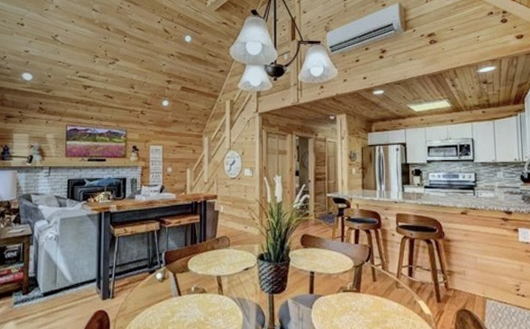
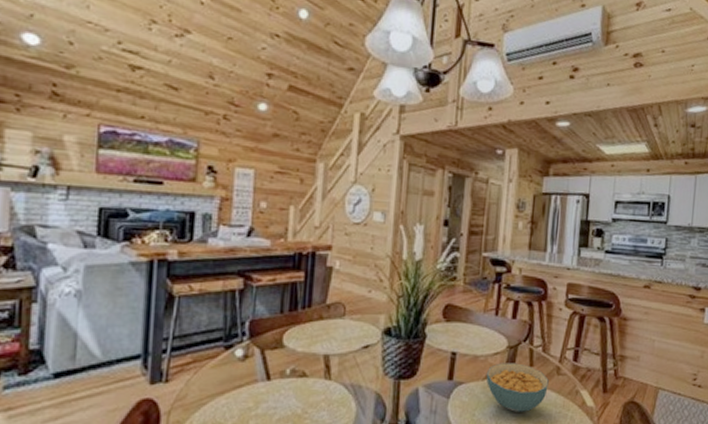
cereal bowl: none [339,279,390,319] -> present [486,363,549,412]

